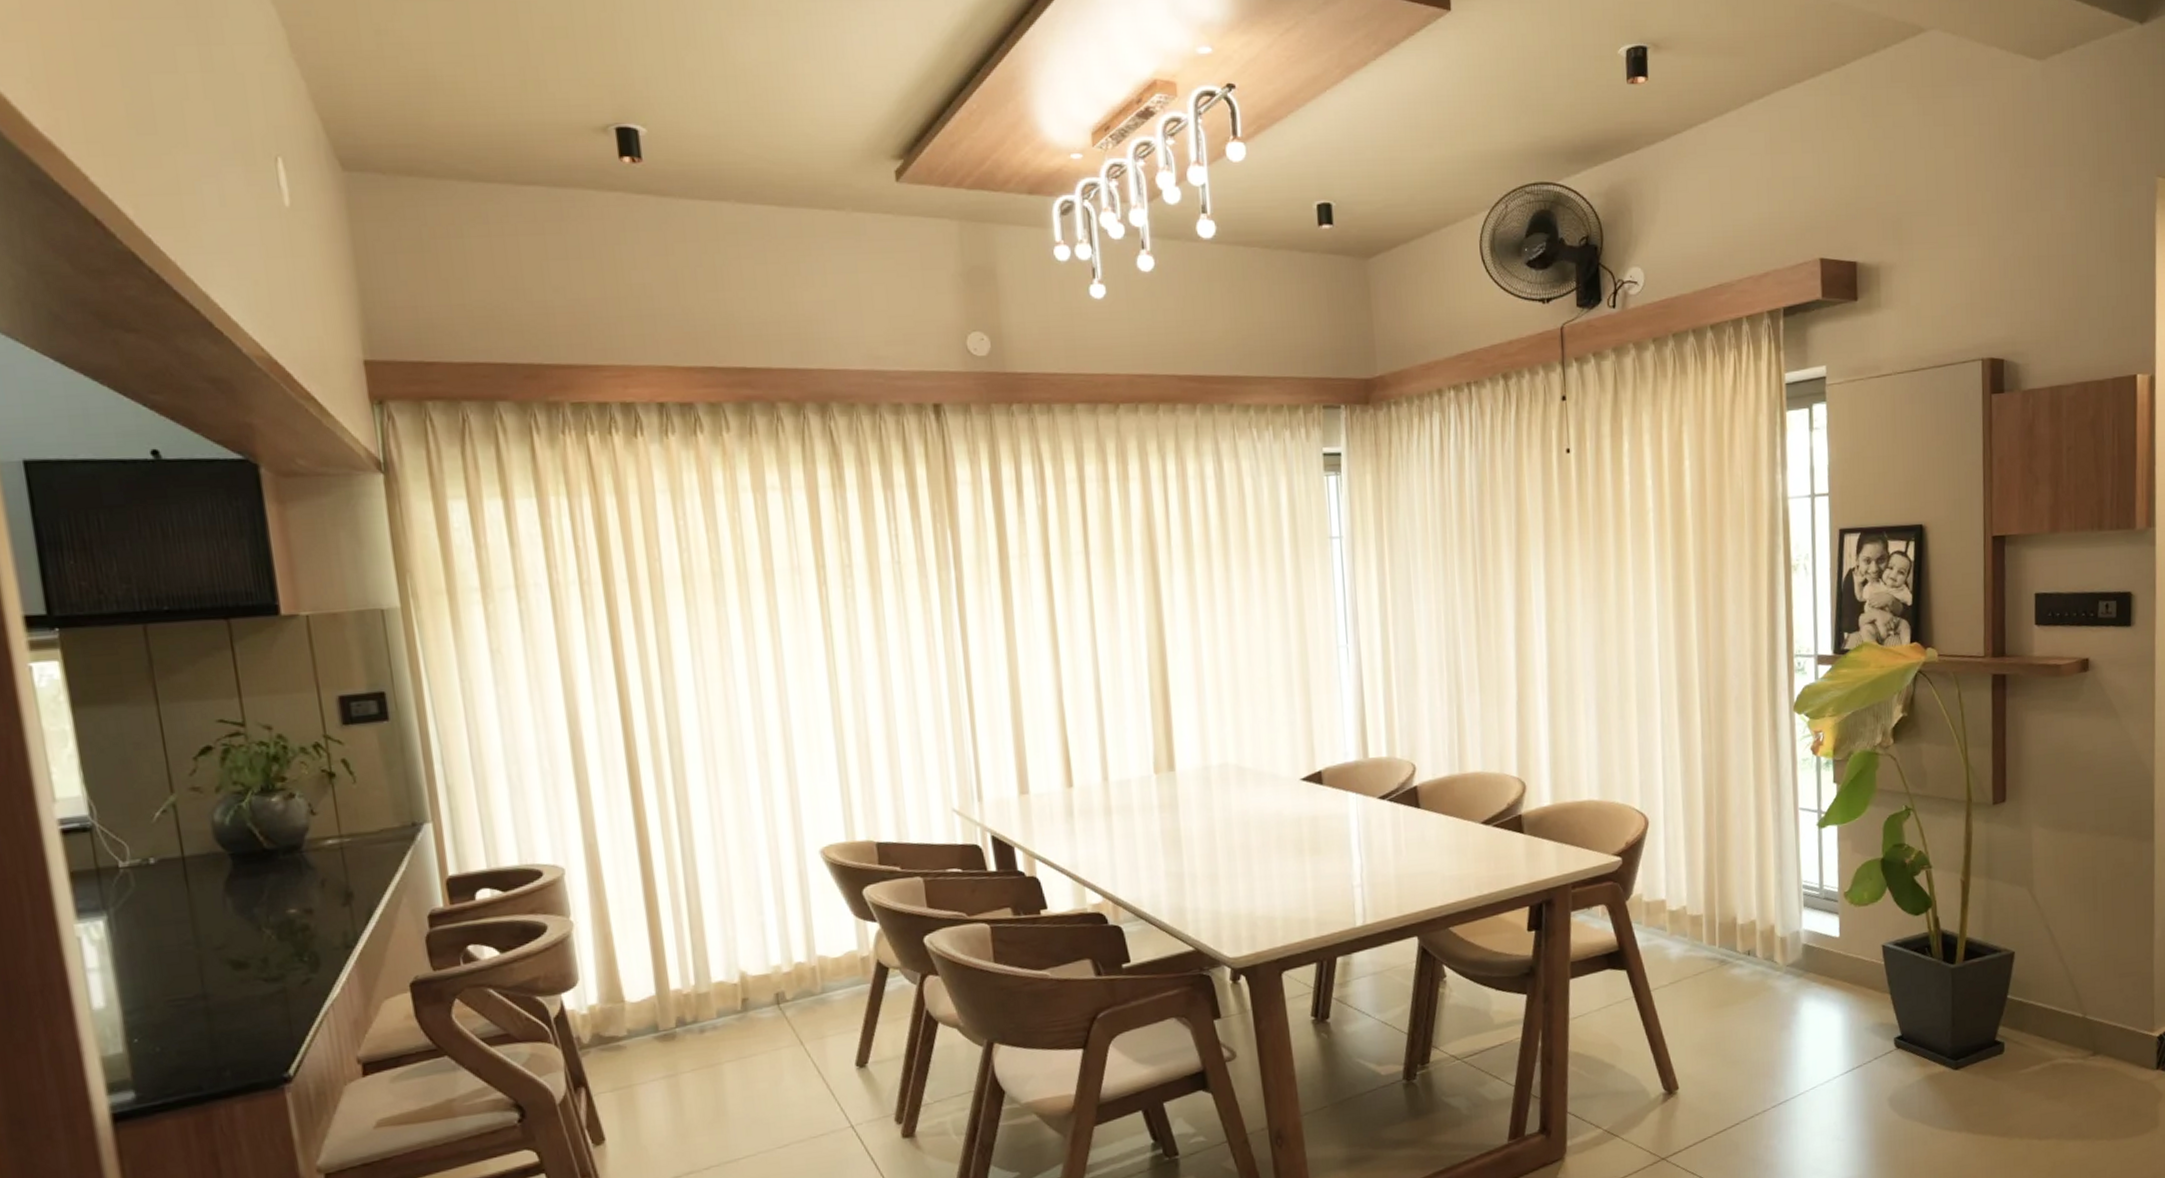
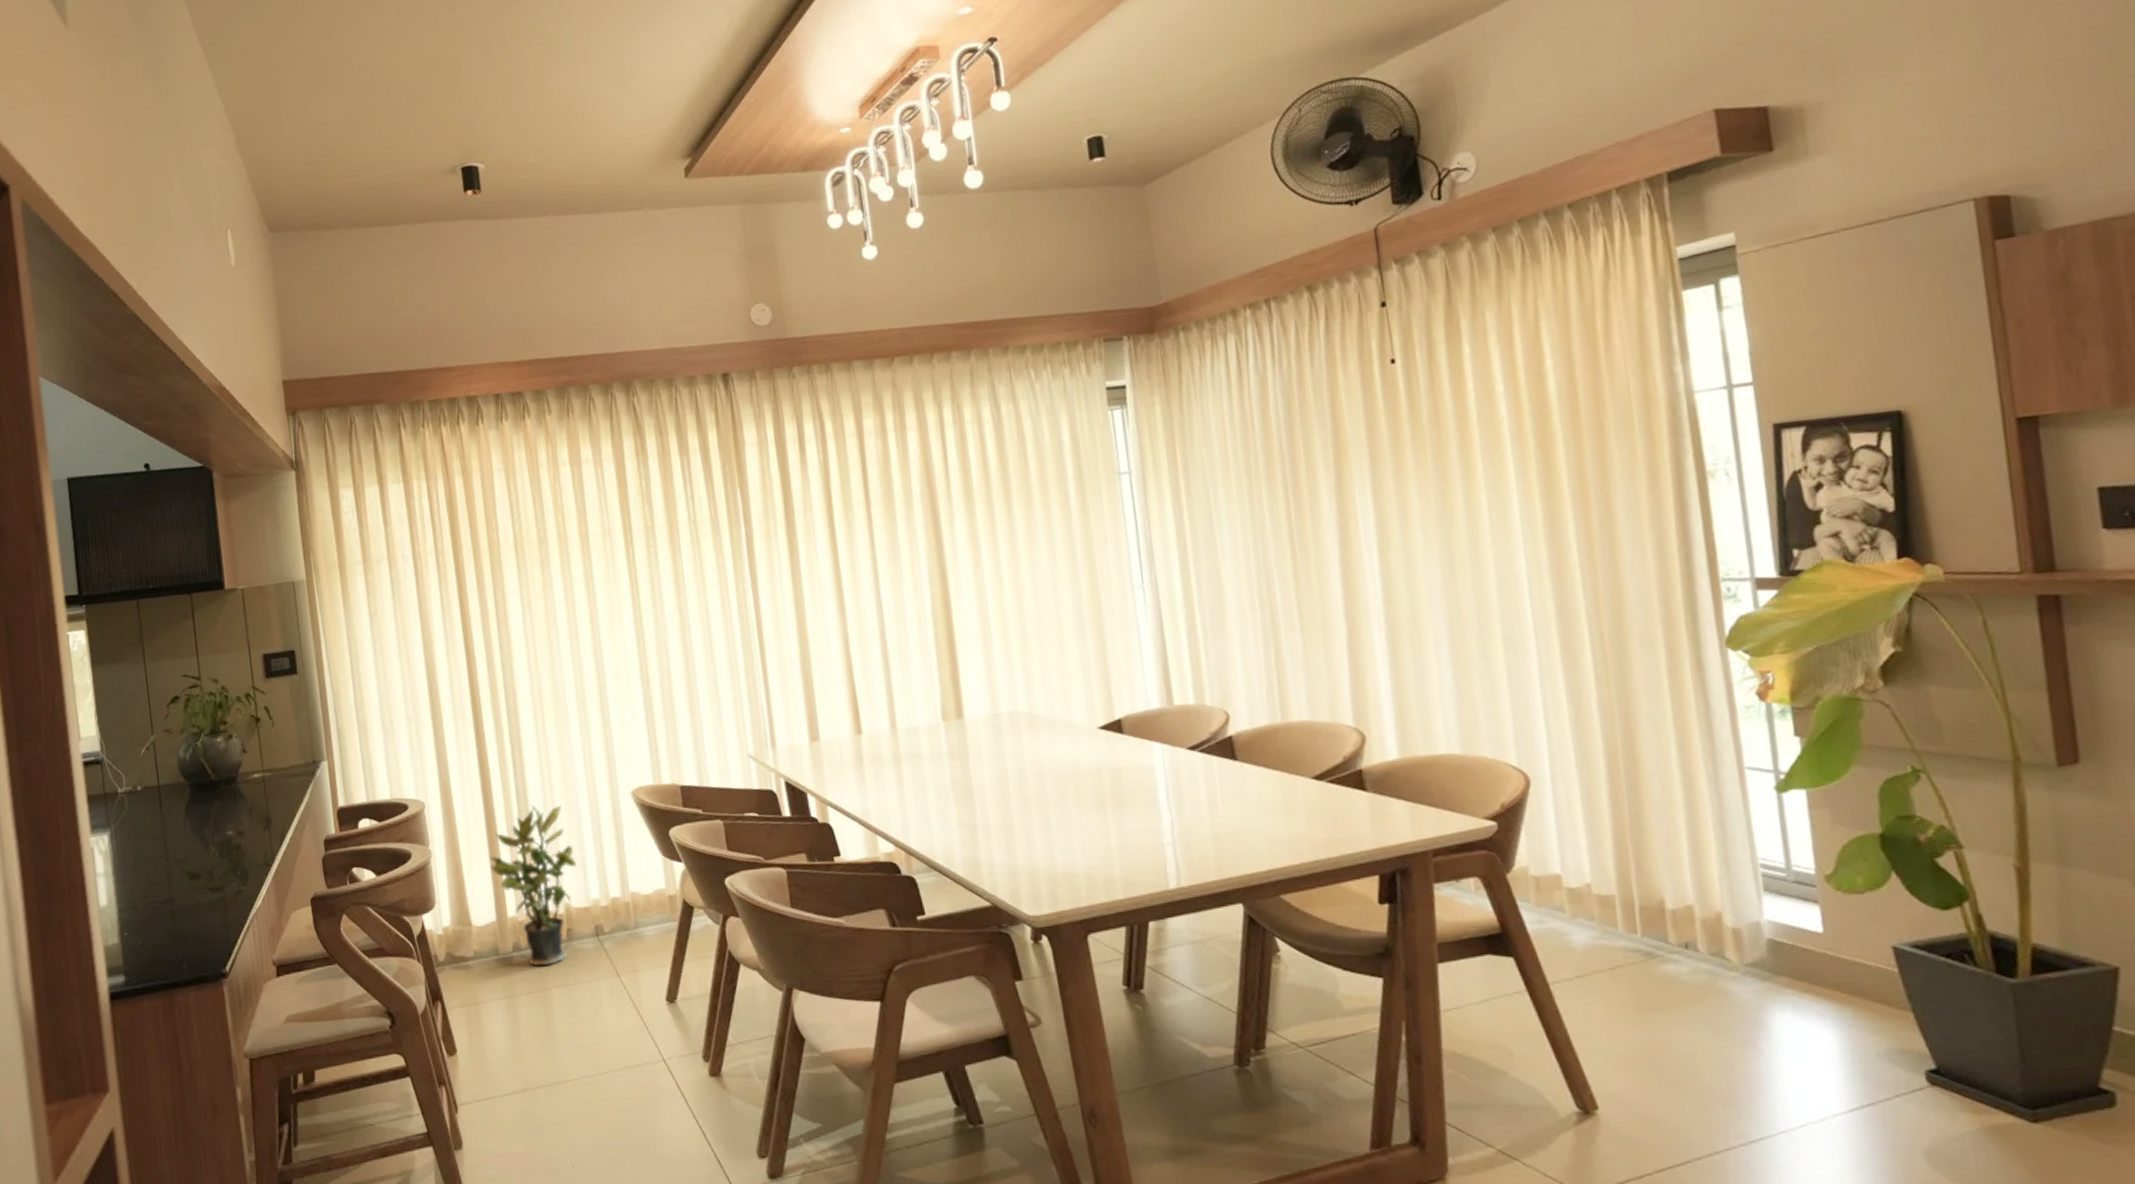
potted plant: none [647,866,754,1041] -> present [489,804,576,967]

